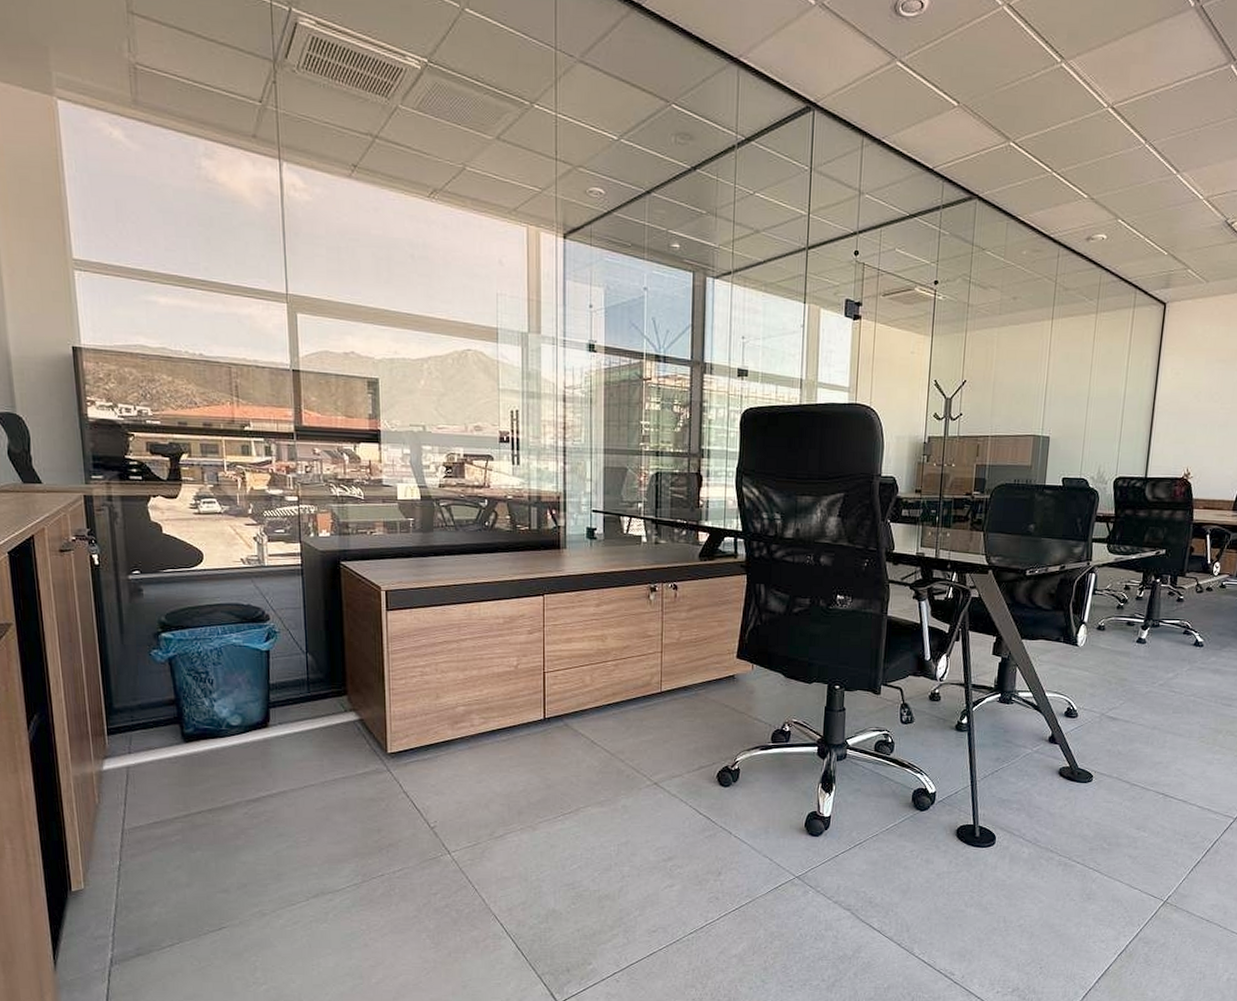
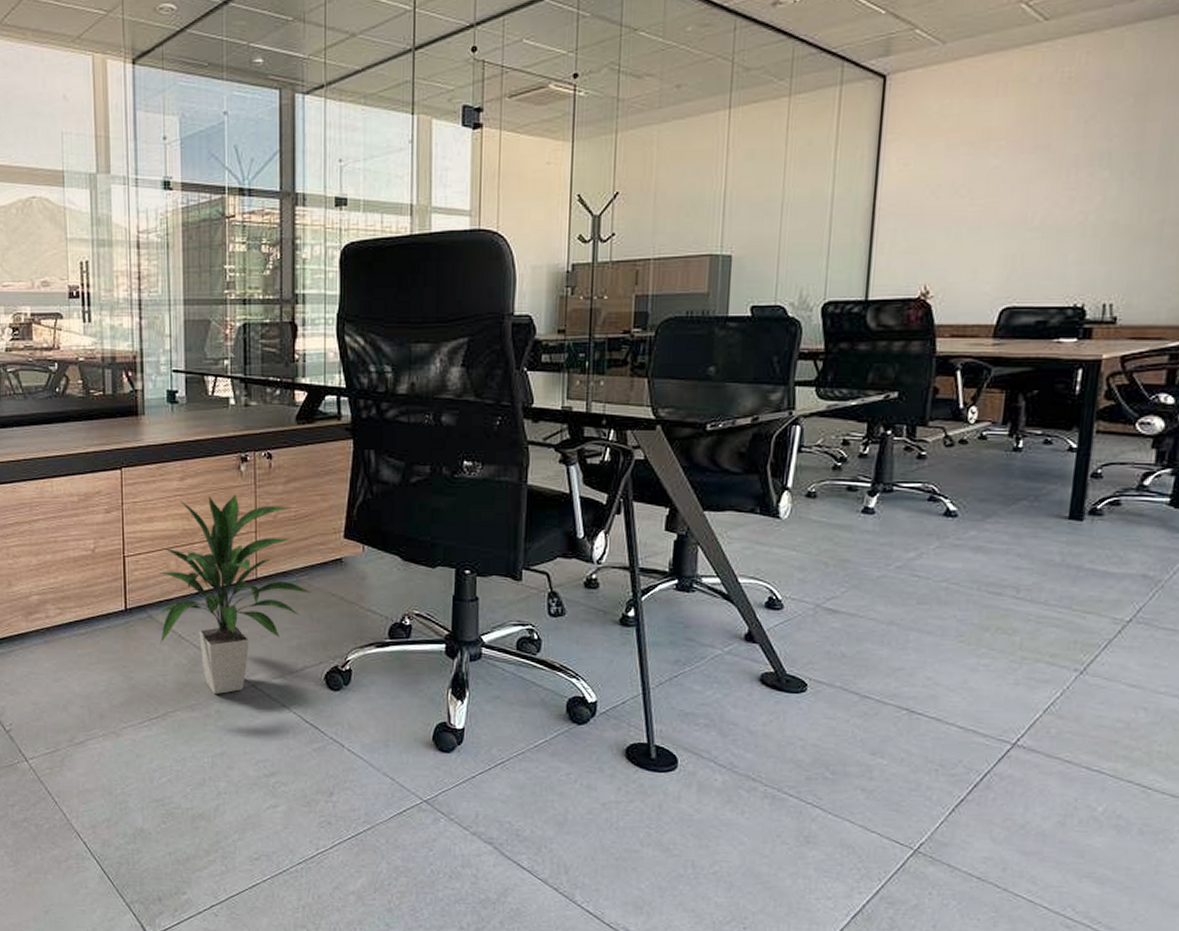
indoor plant: none [571,619,707,791] -> present [156,494,311,694]

